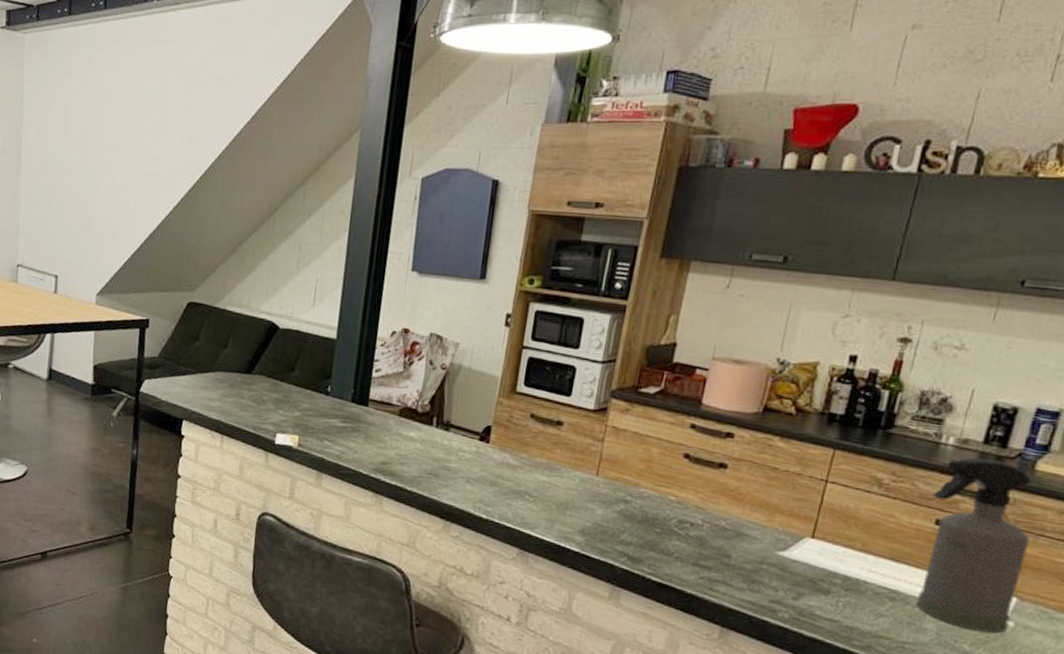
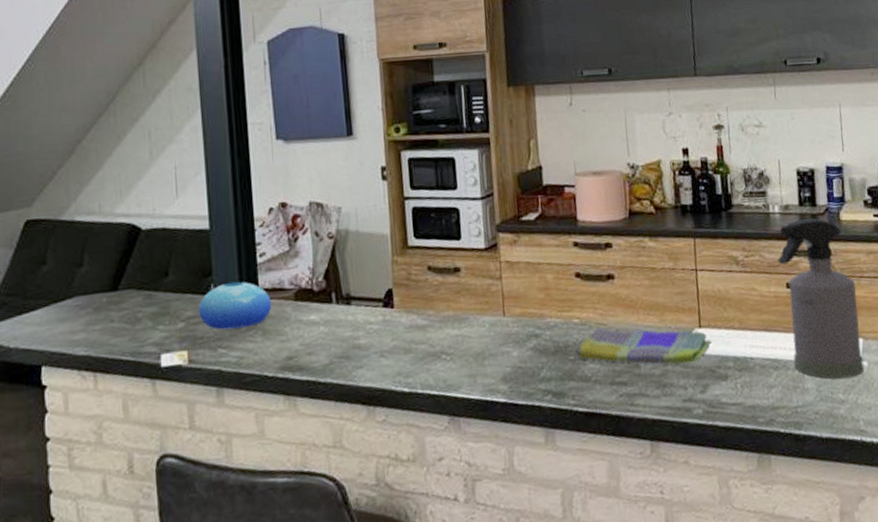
bowl: none [313,387,378,429] -> present [198,281,272,330]
dish towel: none [663,509,823,569] -> present [575,327,712,364]

